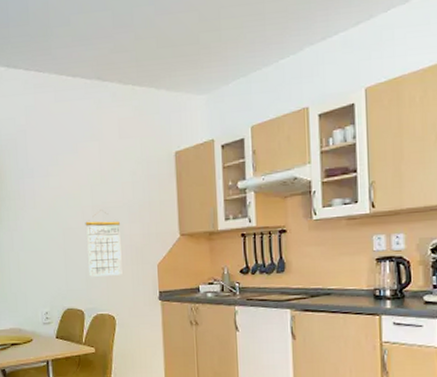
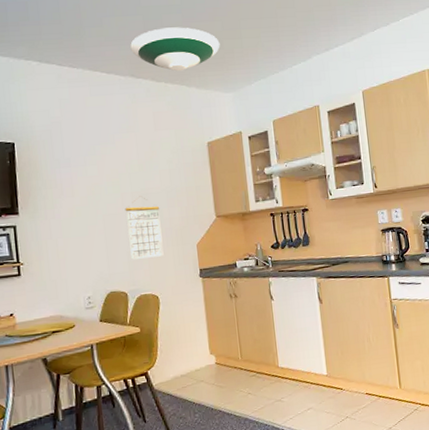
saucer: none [98,21,195,72] -> present [130,27,220,72]

